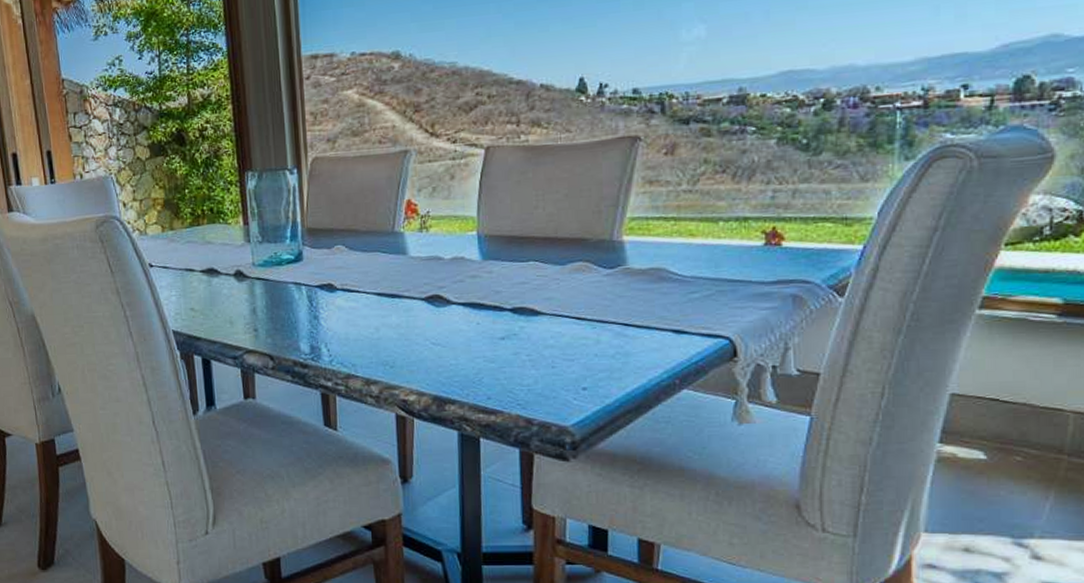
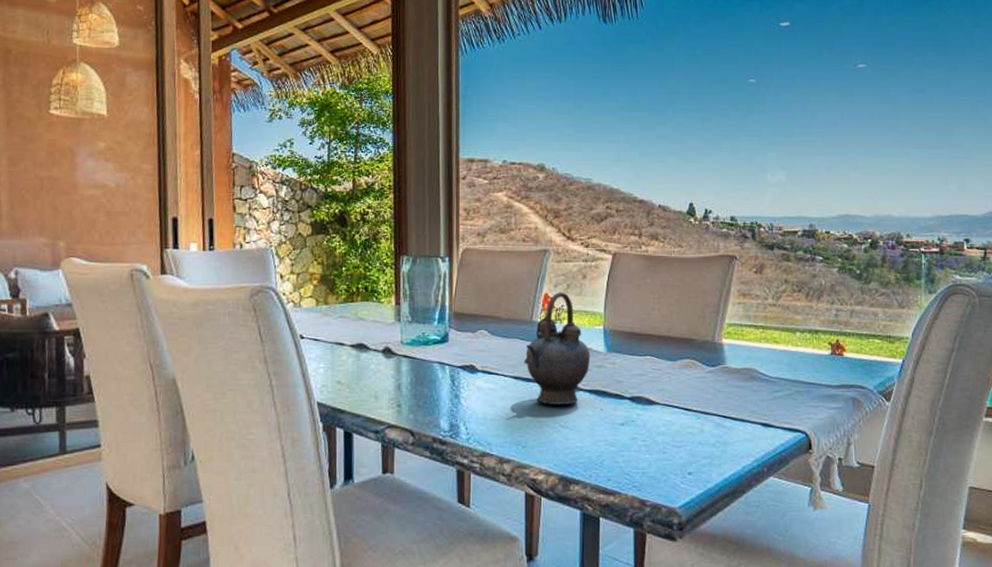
teapot: none [387,196,463,322] -> present [524,292,591,406]

